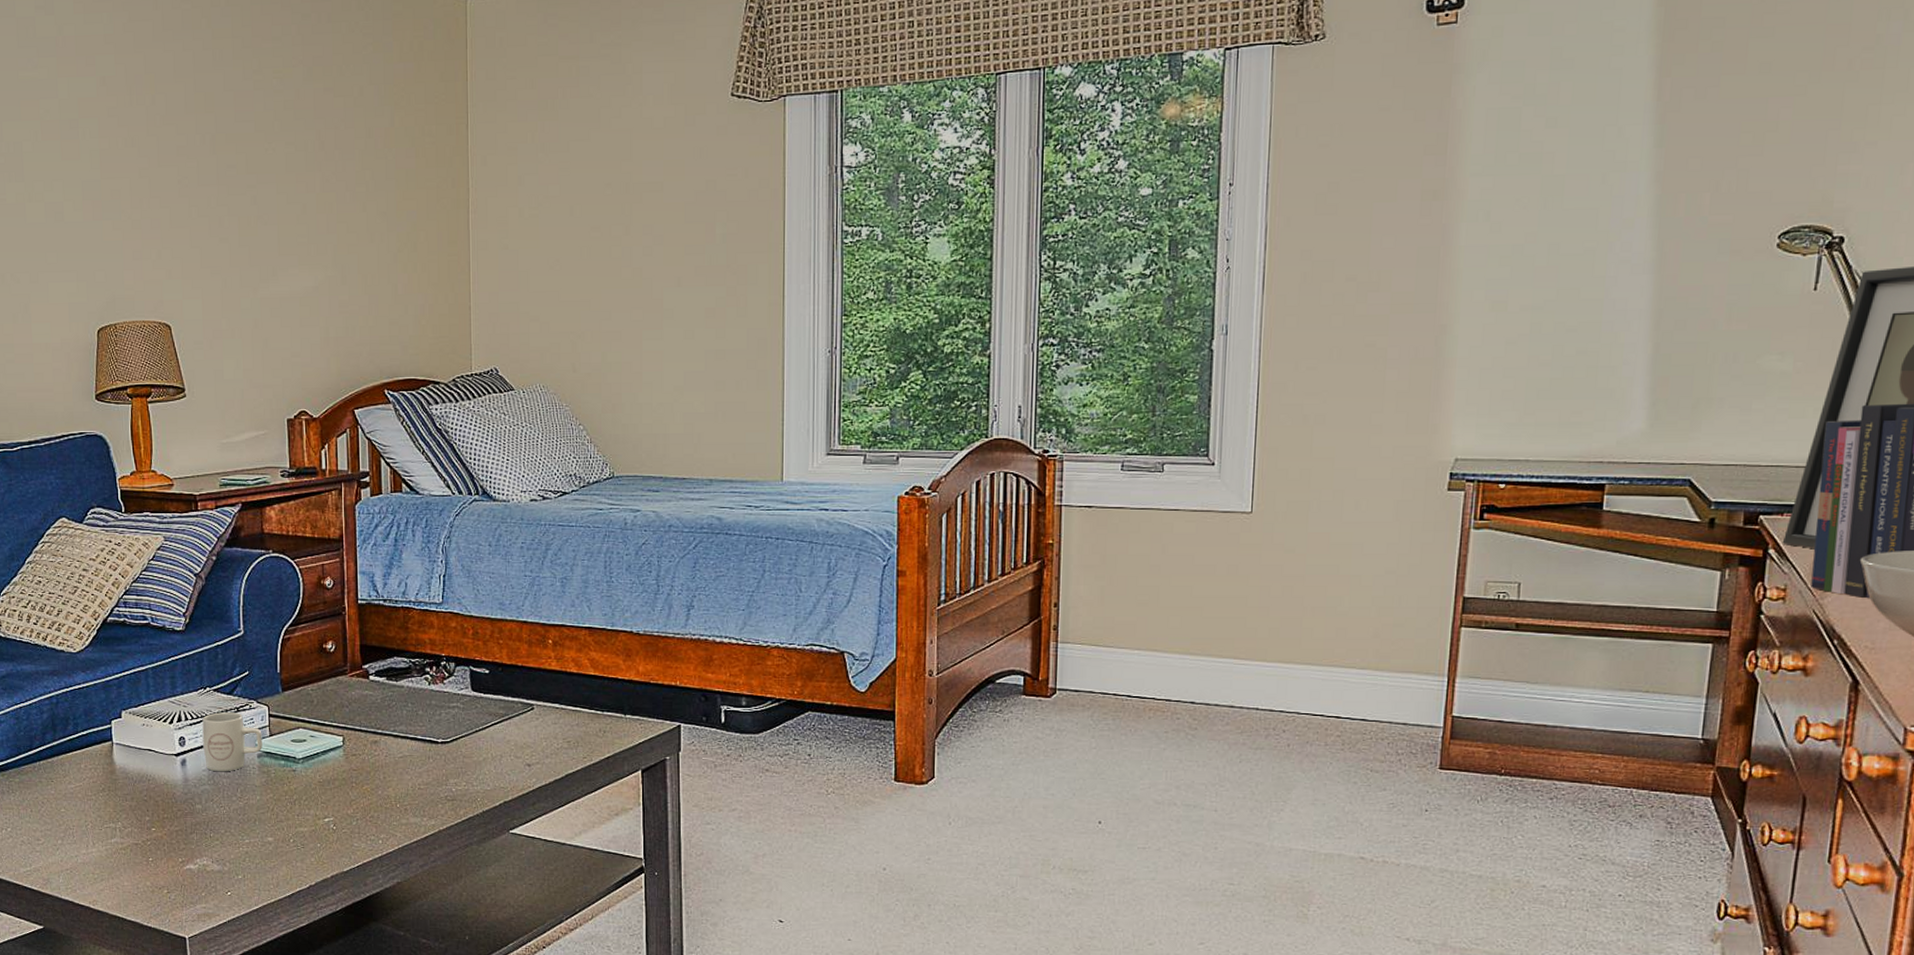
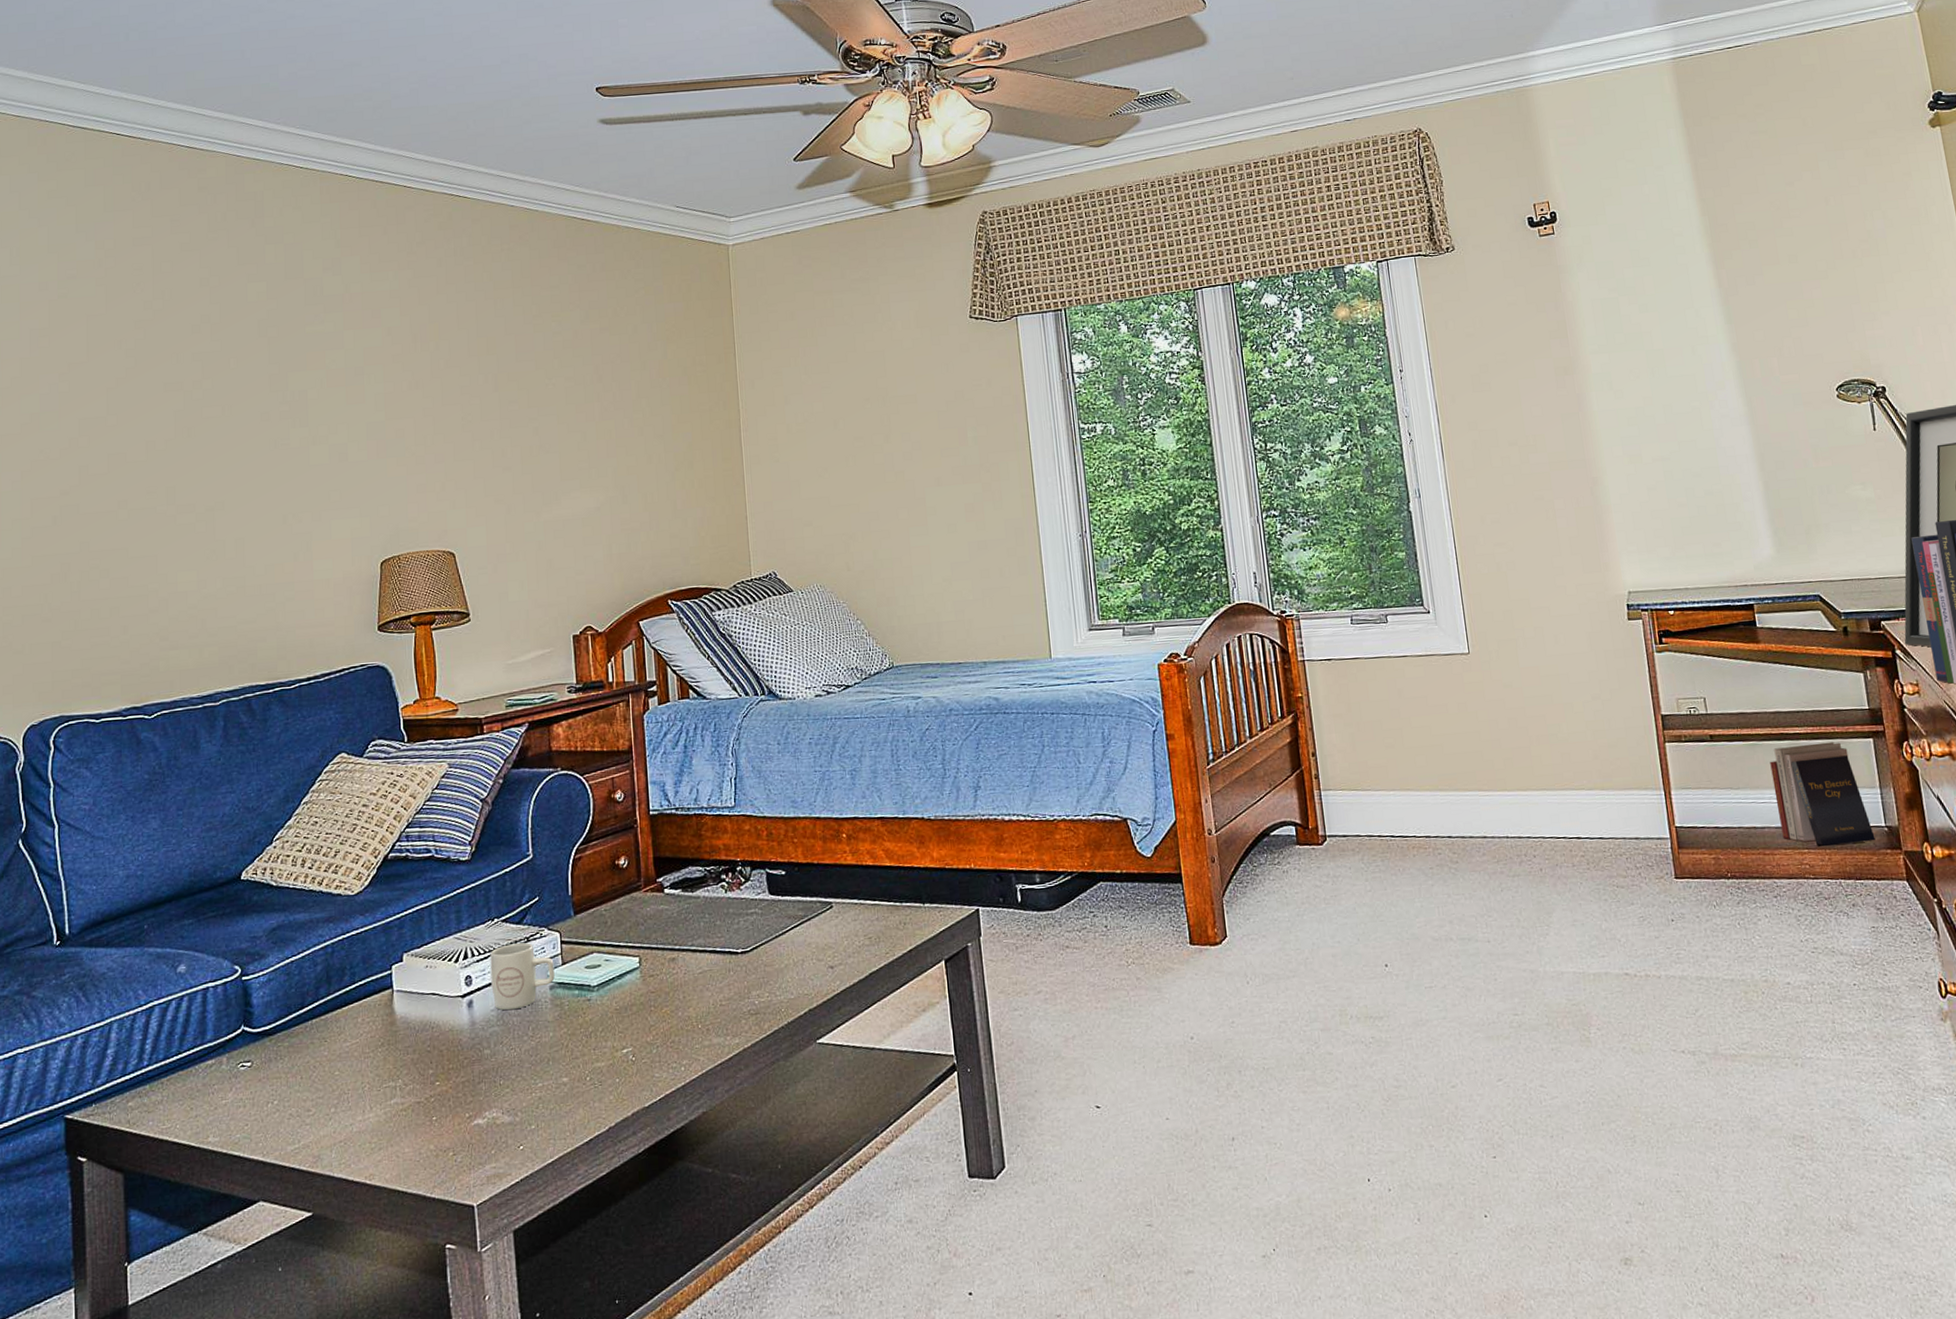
books: none [1575,643,1686,753] -> present [1770,742,1876,848]

